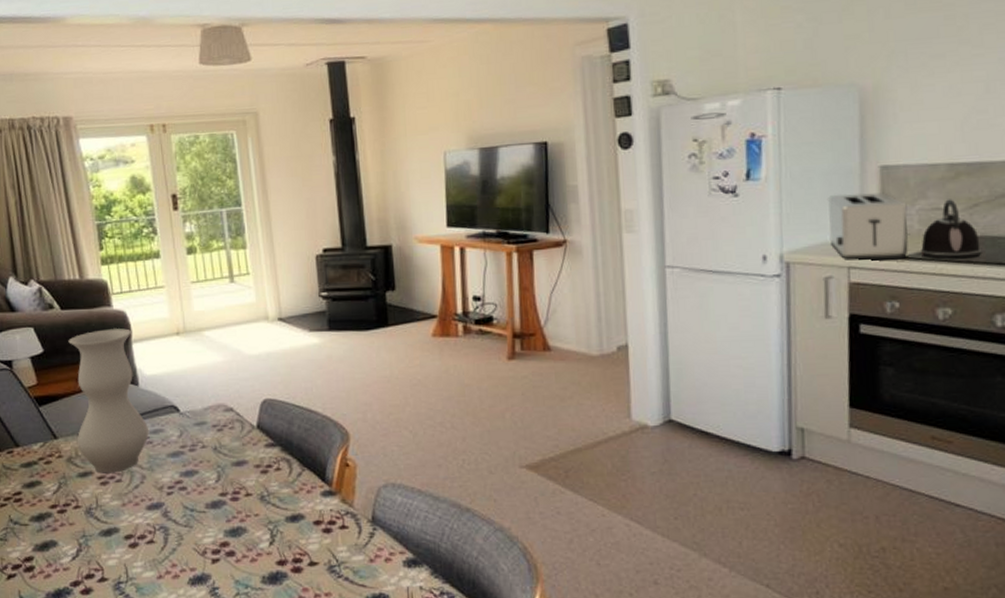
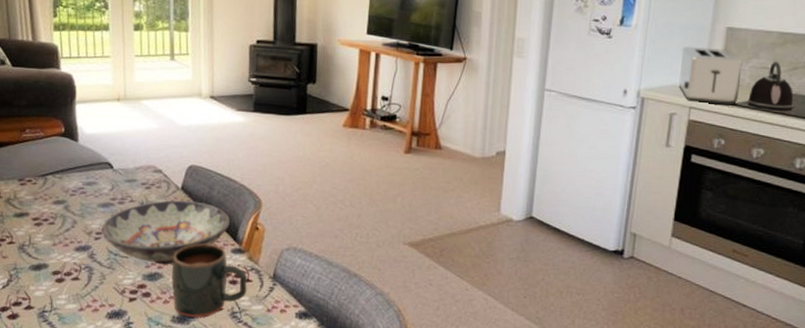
vase: present [68,328,149,473] -> none [16,88,83,216]
bowl: none [173,440,317,517] -> present [101,200,231,265]
mug: none [256,488,344,576] -> present [172,243,248,318]

